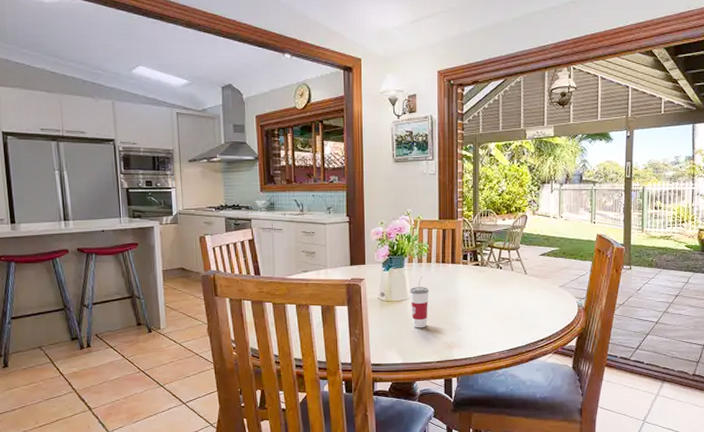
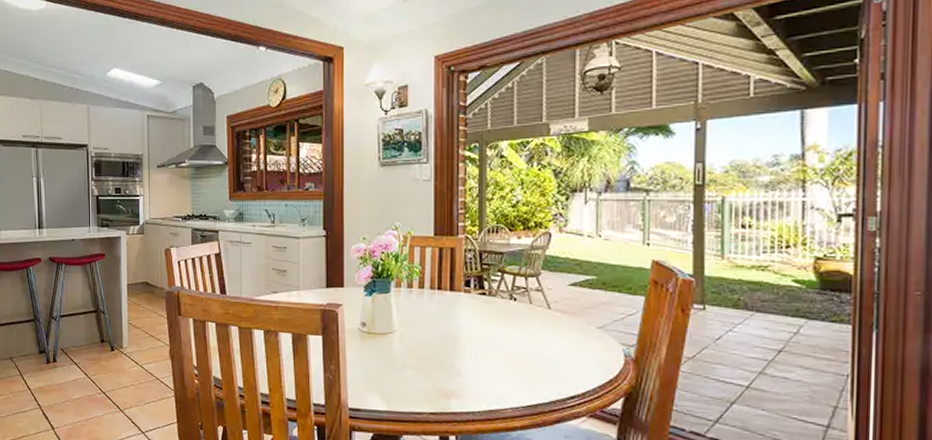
cup: present [410,277,429,328] -> none [397,305,421,369]

